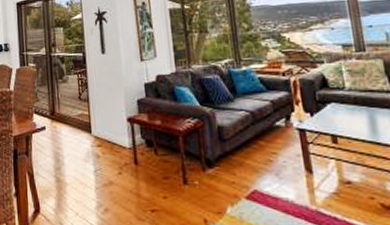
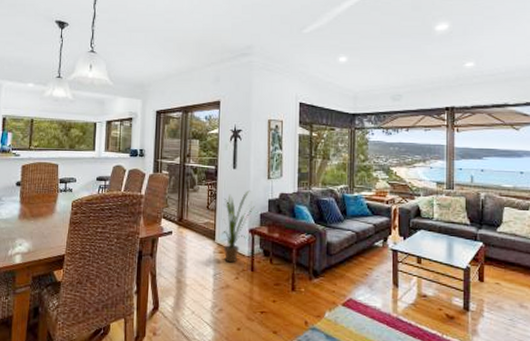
house plant: none [96,75,130,157] -> present [221,190,255,263]

